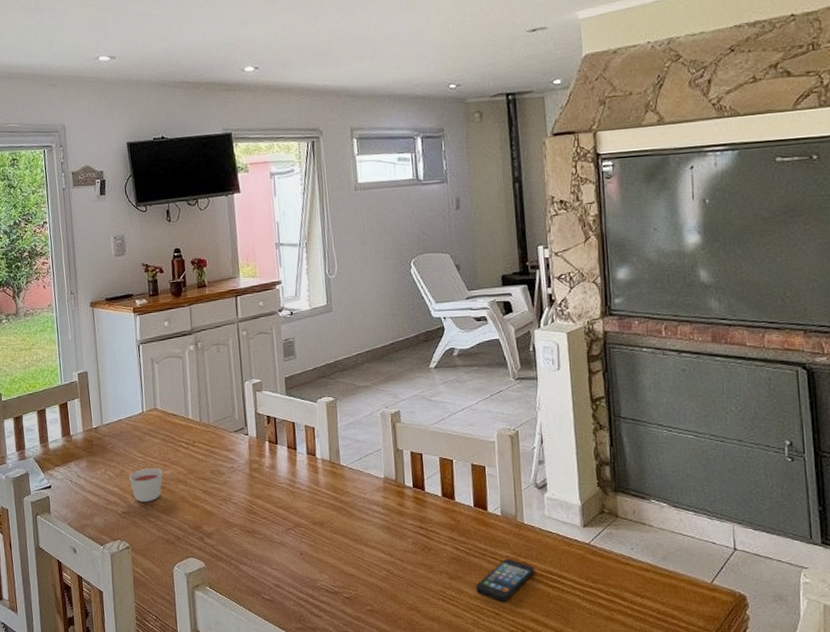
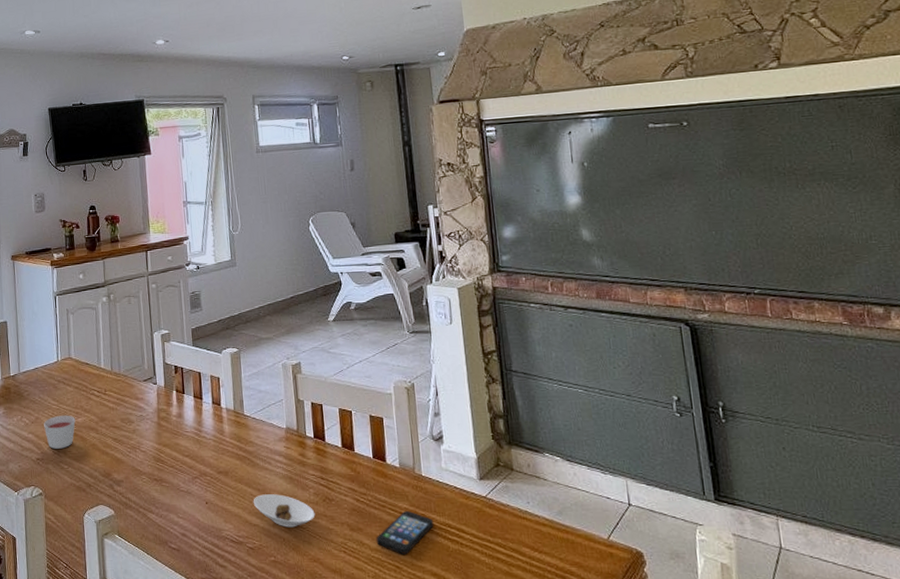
saucer: none [349,544,414,577] -> present [253,494,315,528]

